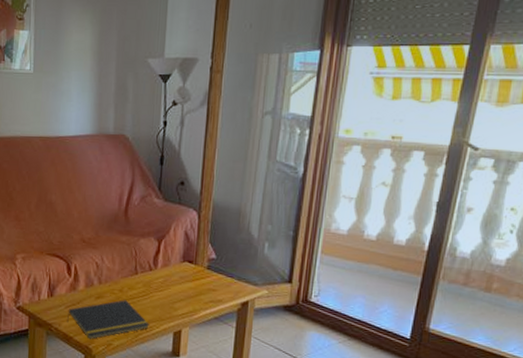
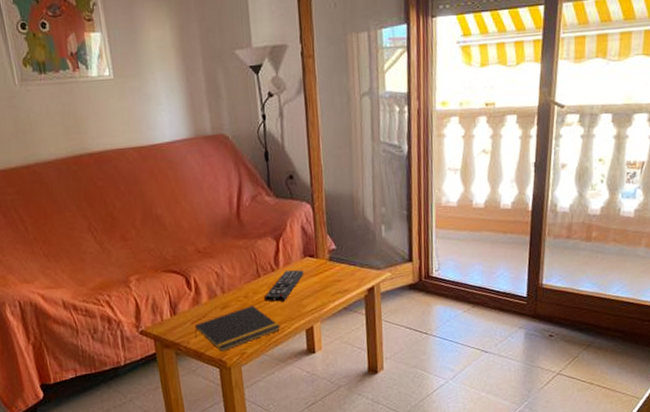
remote control: none [138,271,181,301] -> present [264,269,304,302]

